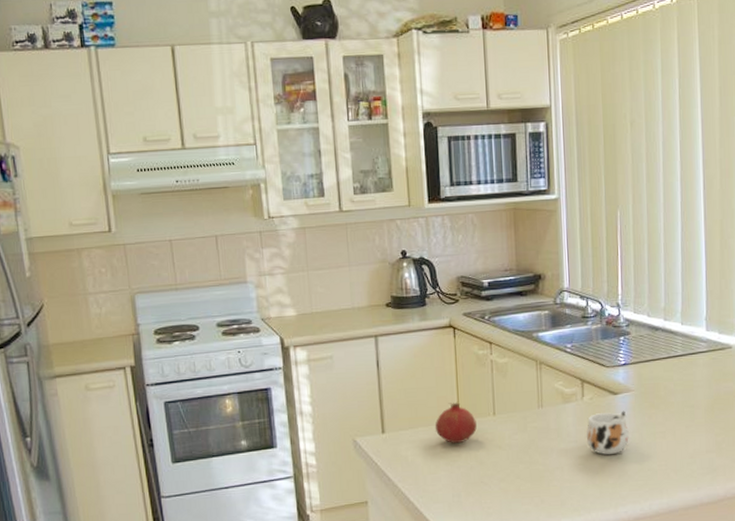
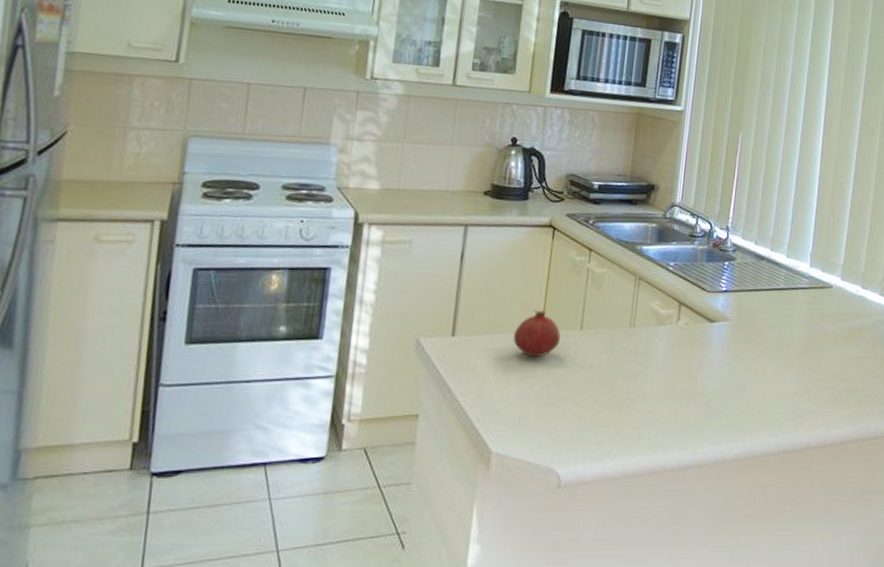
mug: present [586,410,629,455] -> none [675,339,721,387]

